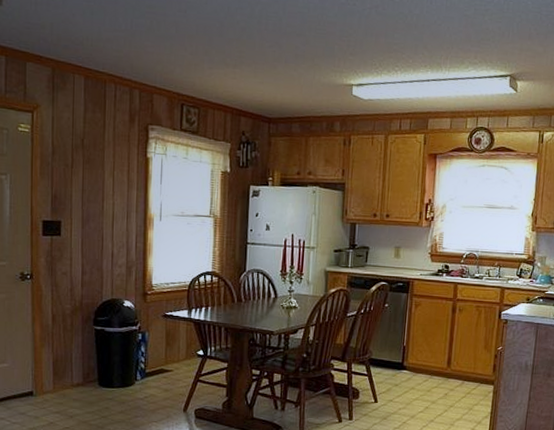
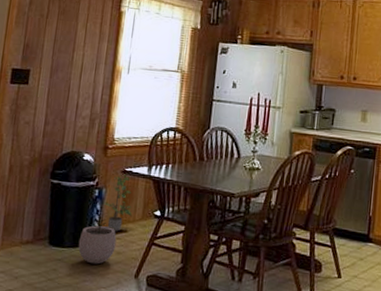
plant pot: none [127,358,163,402] -> present [78,216,117,265]
potted plant: none [149,318,176,371] -> present [105,174,132,232]

